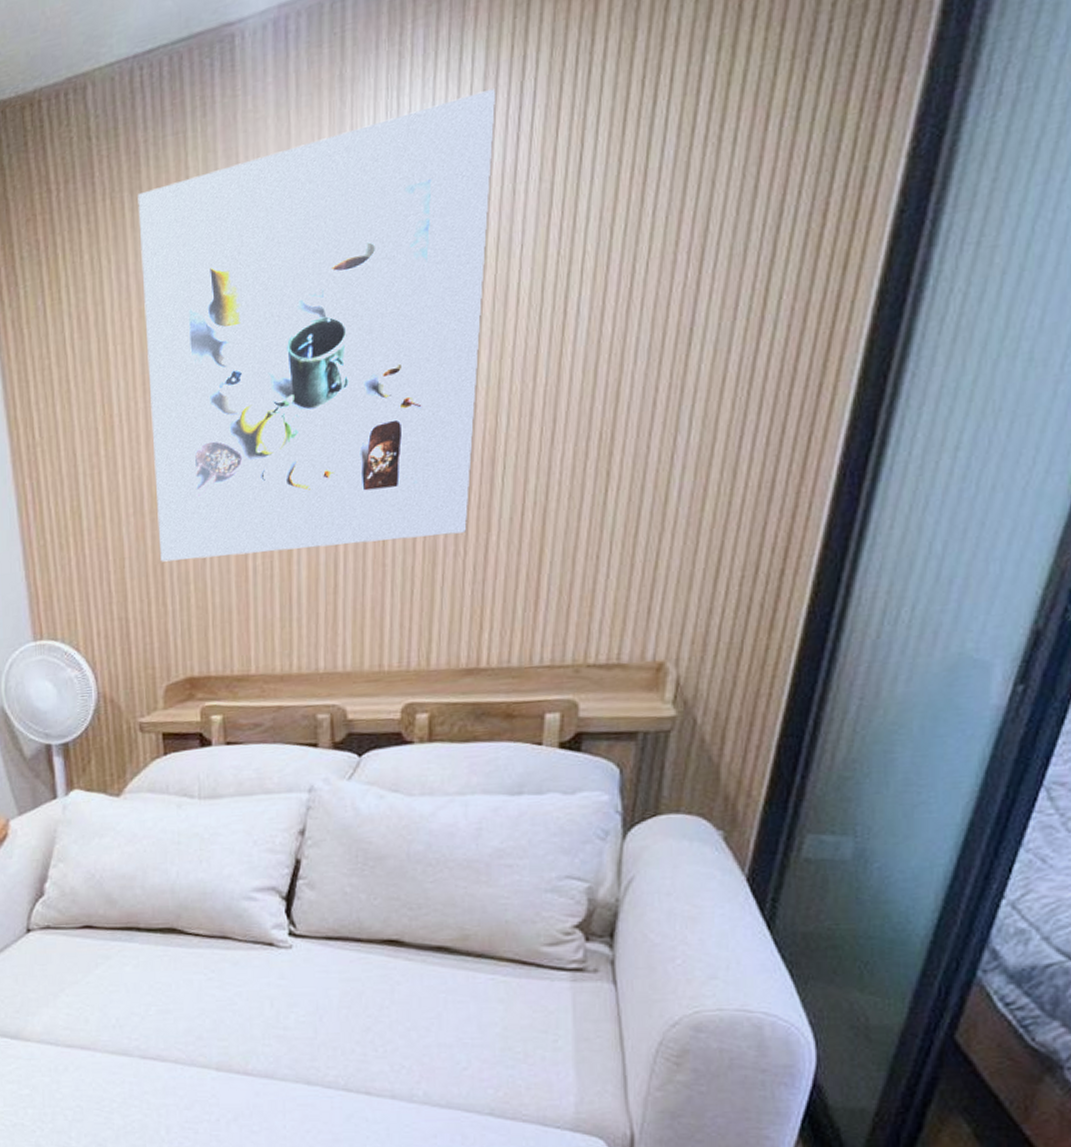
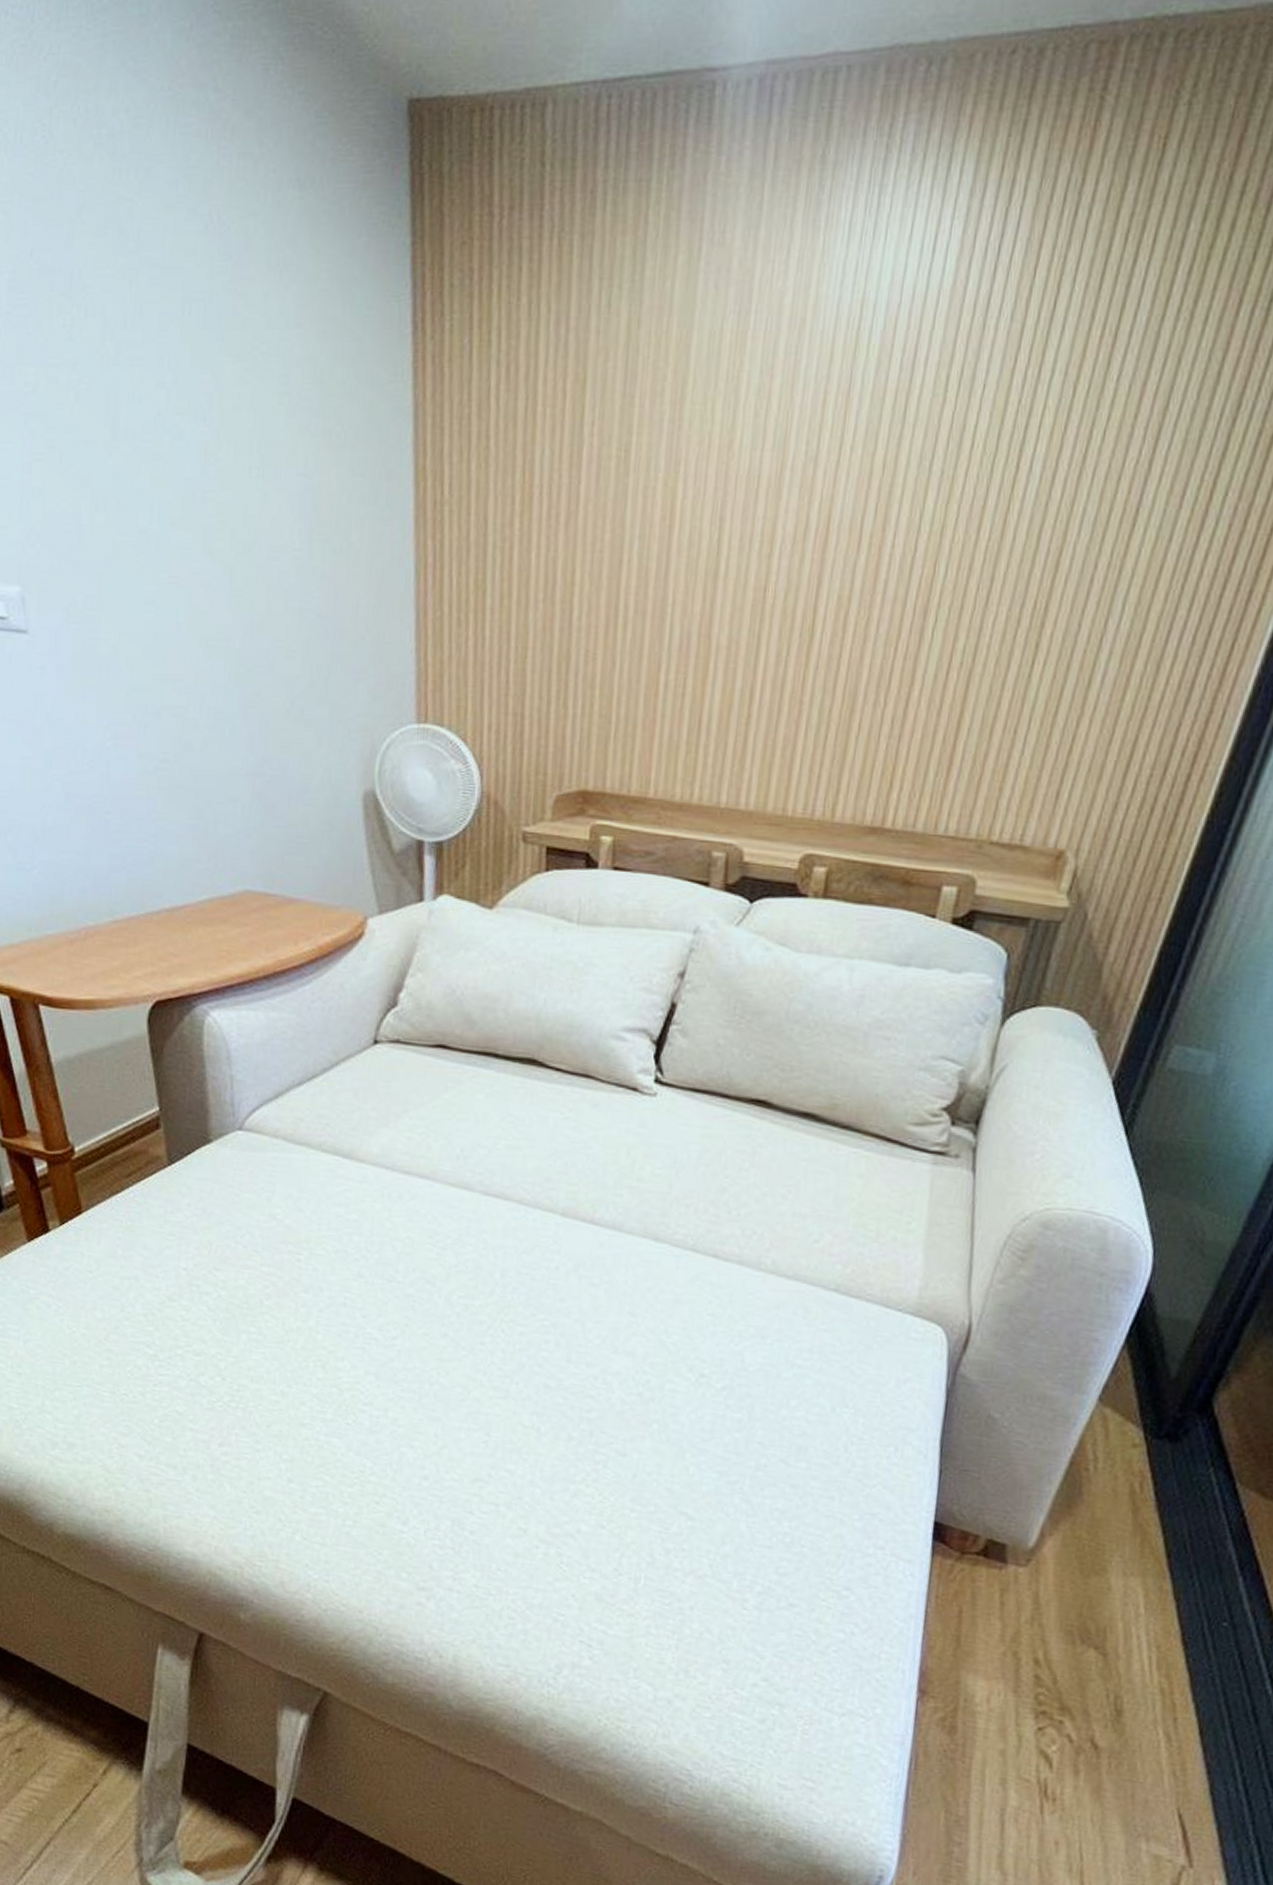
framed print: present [138,89,497,562] -> none [567,209,980,682]

